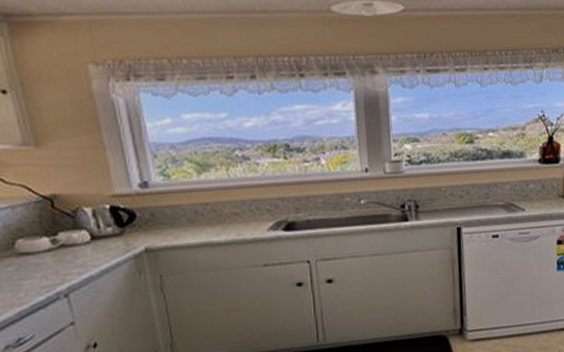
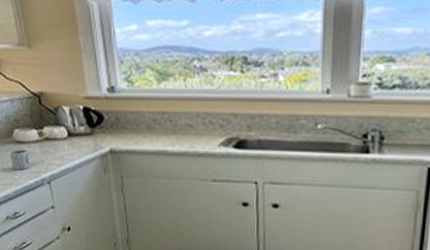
cup: none [10,261,40,288] -> present [9,149,31,171]

